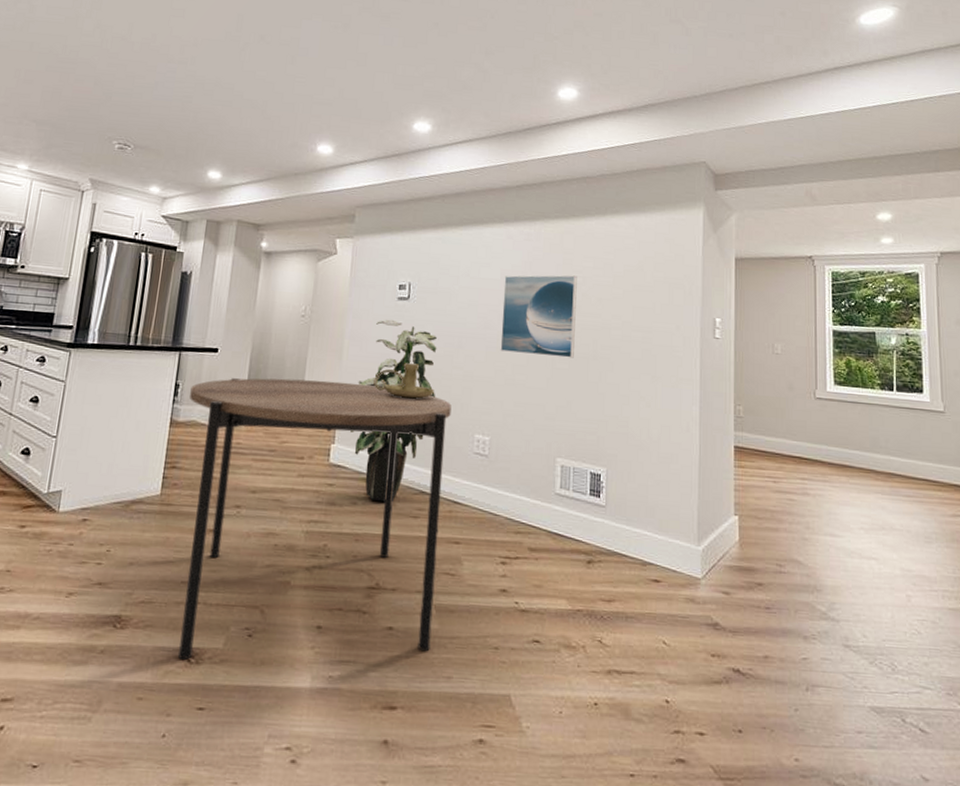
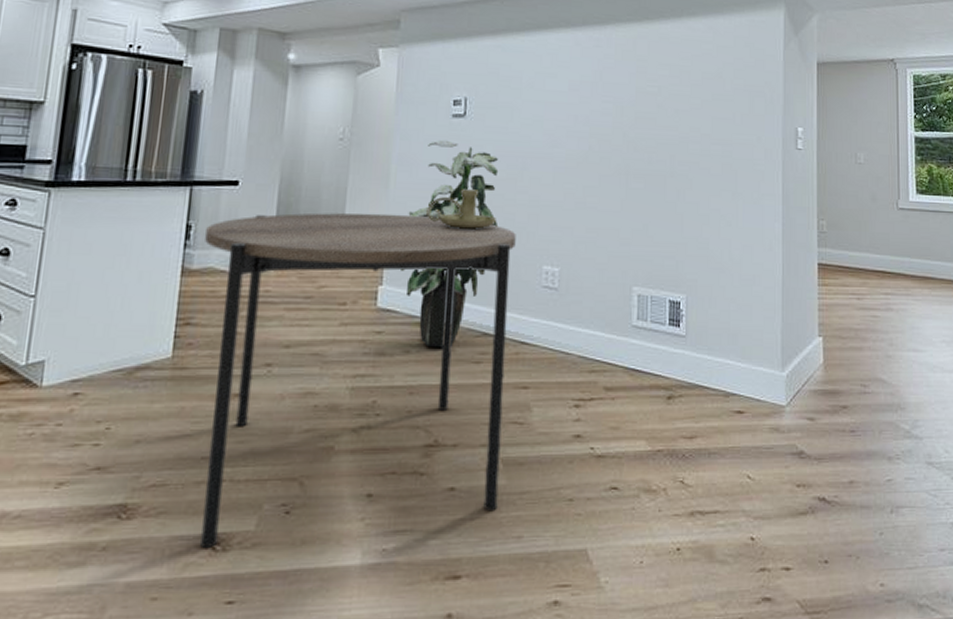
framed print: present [500,275,577,358] -> none [569,84,652,177]

